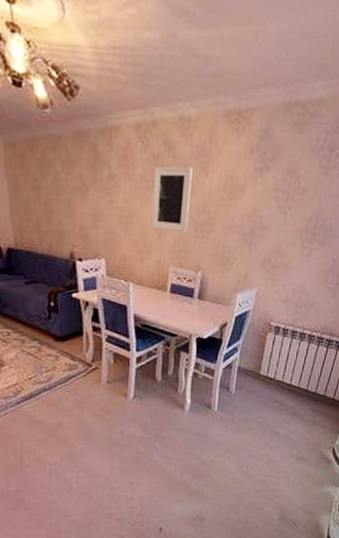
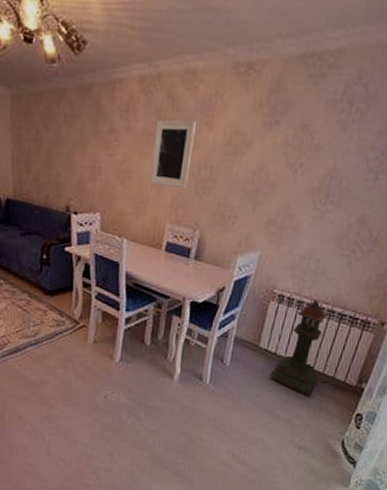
lantern: none [271,328,318,414] -> present [270,299,328,396]

